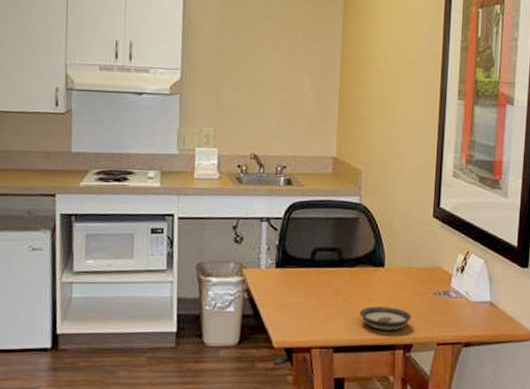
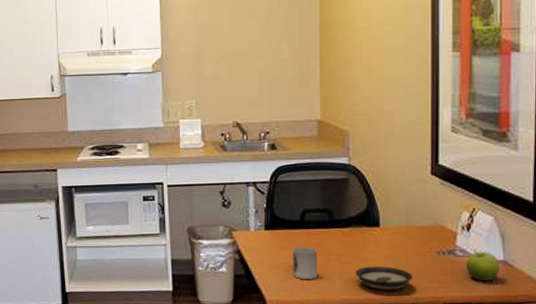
cup: none [300,286,325,319] -> present [293,247,317,279]
fruit: none [457,293,487,321] -> present [465,251,500,281]

